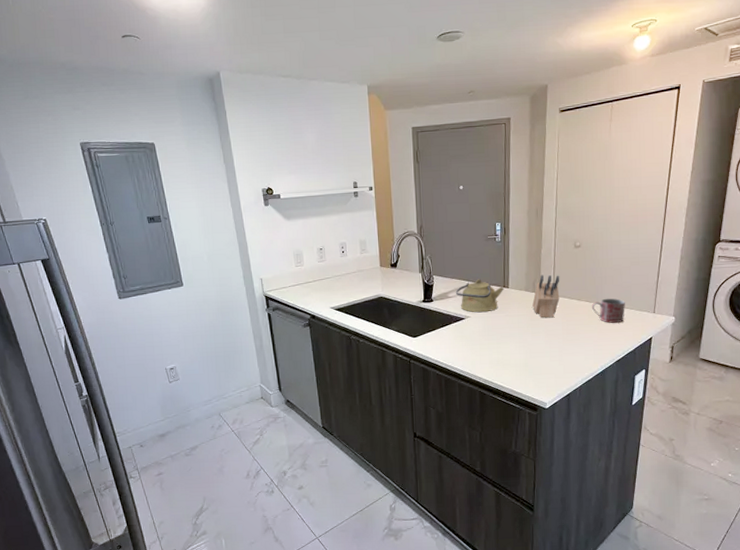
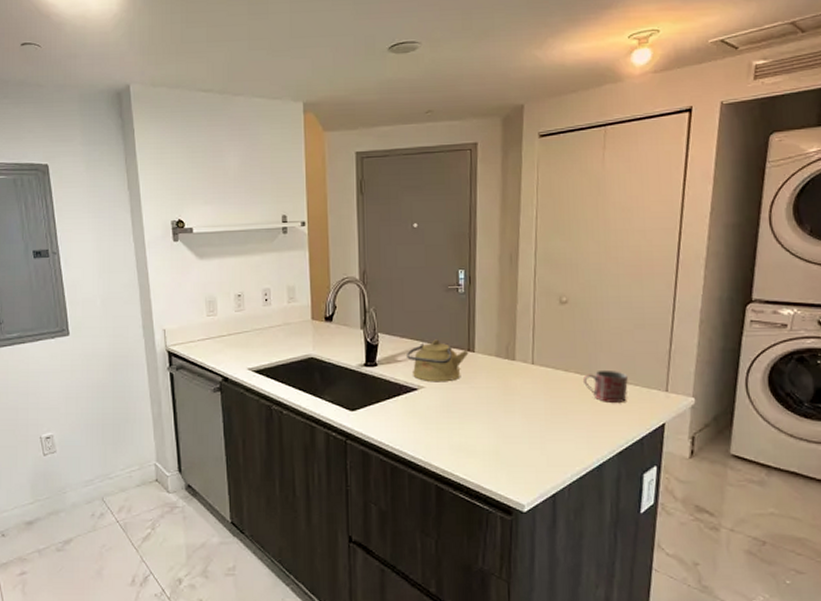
knife block: present [532,275,560,318] -> none [505,337,542,393]

